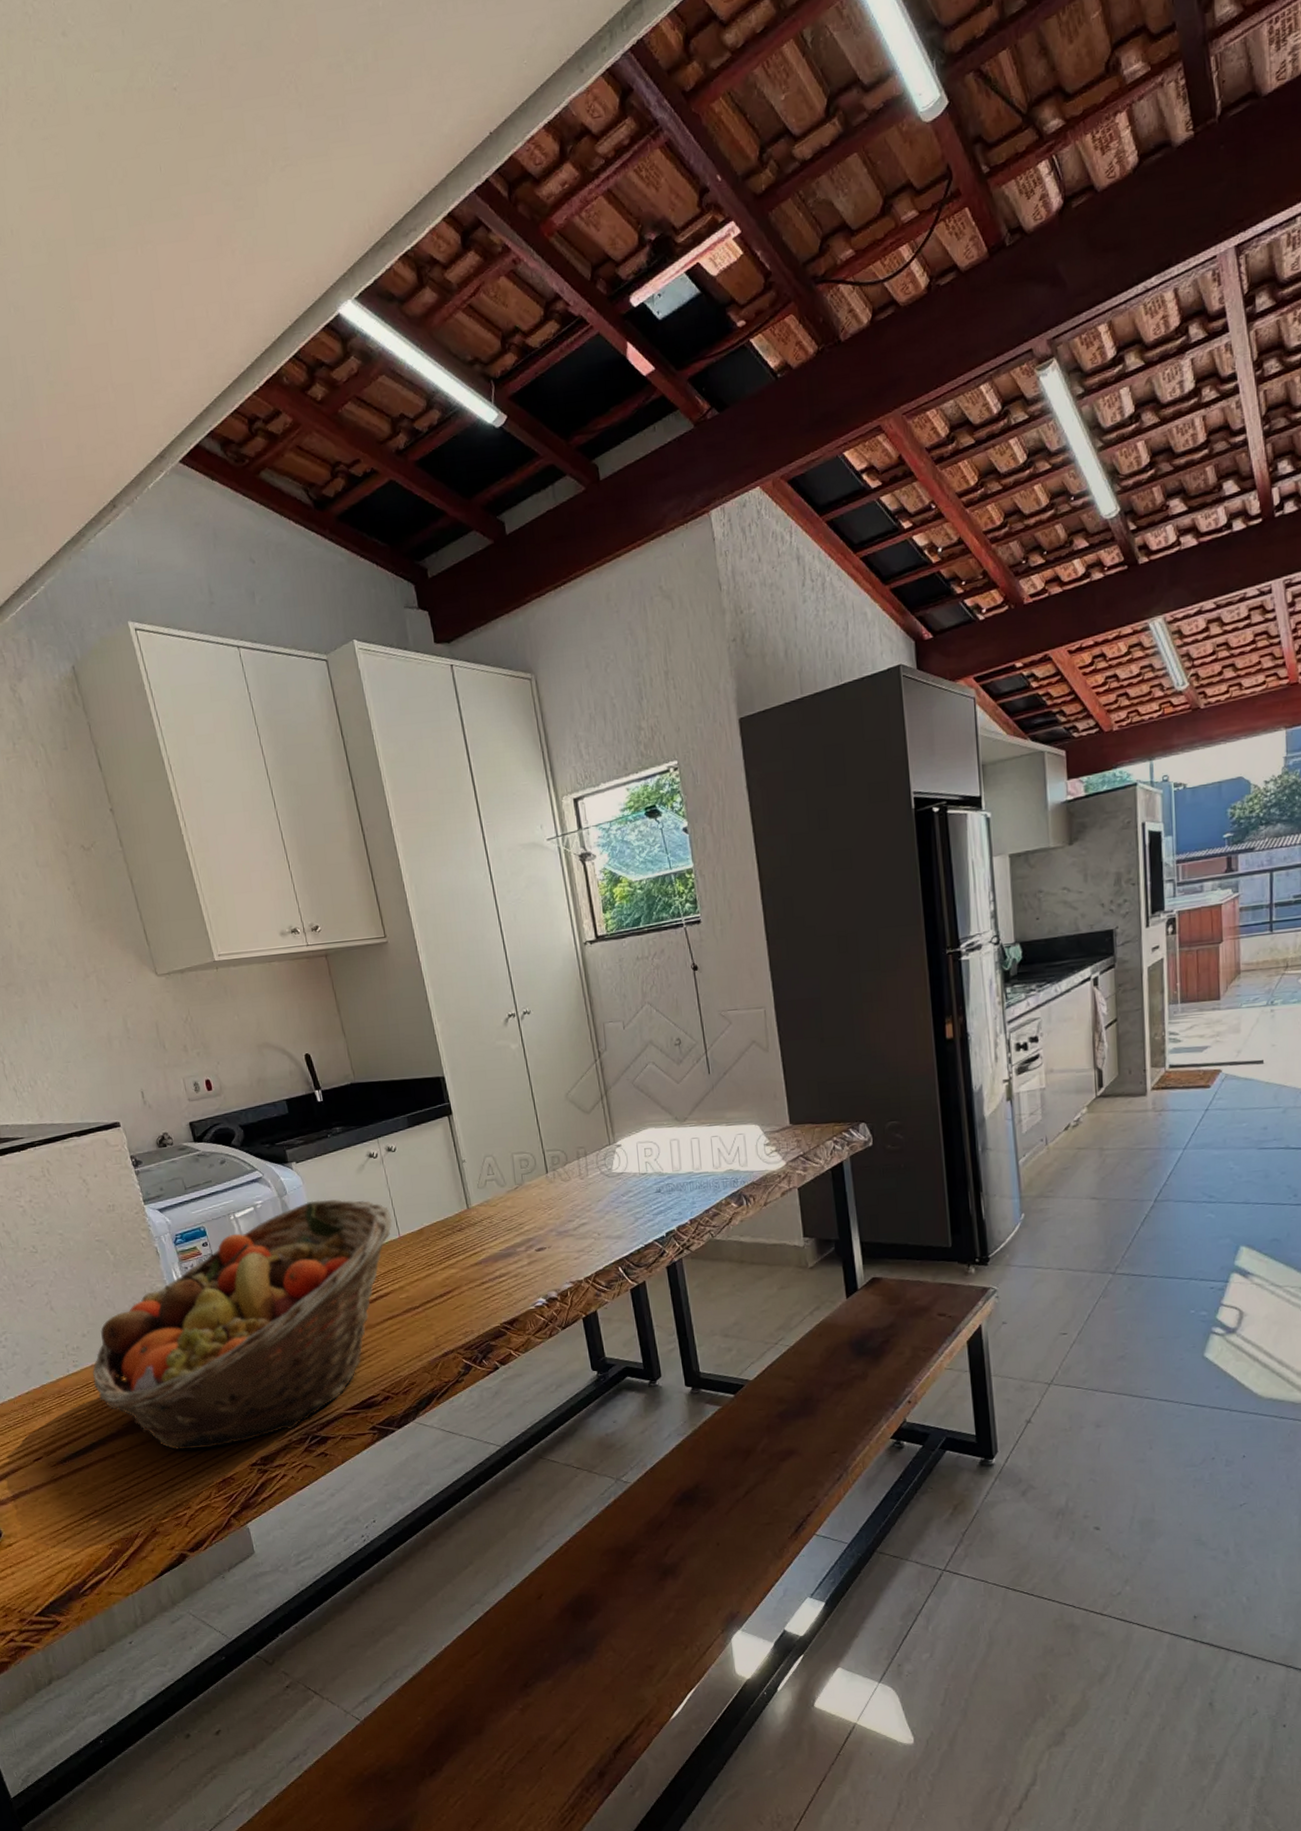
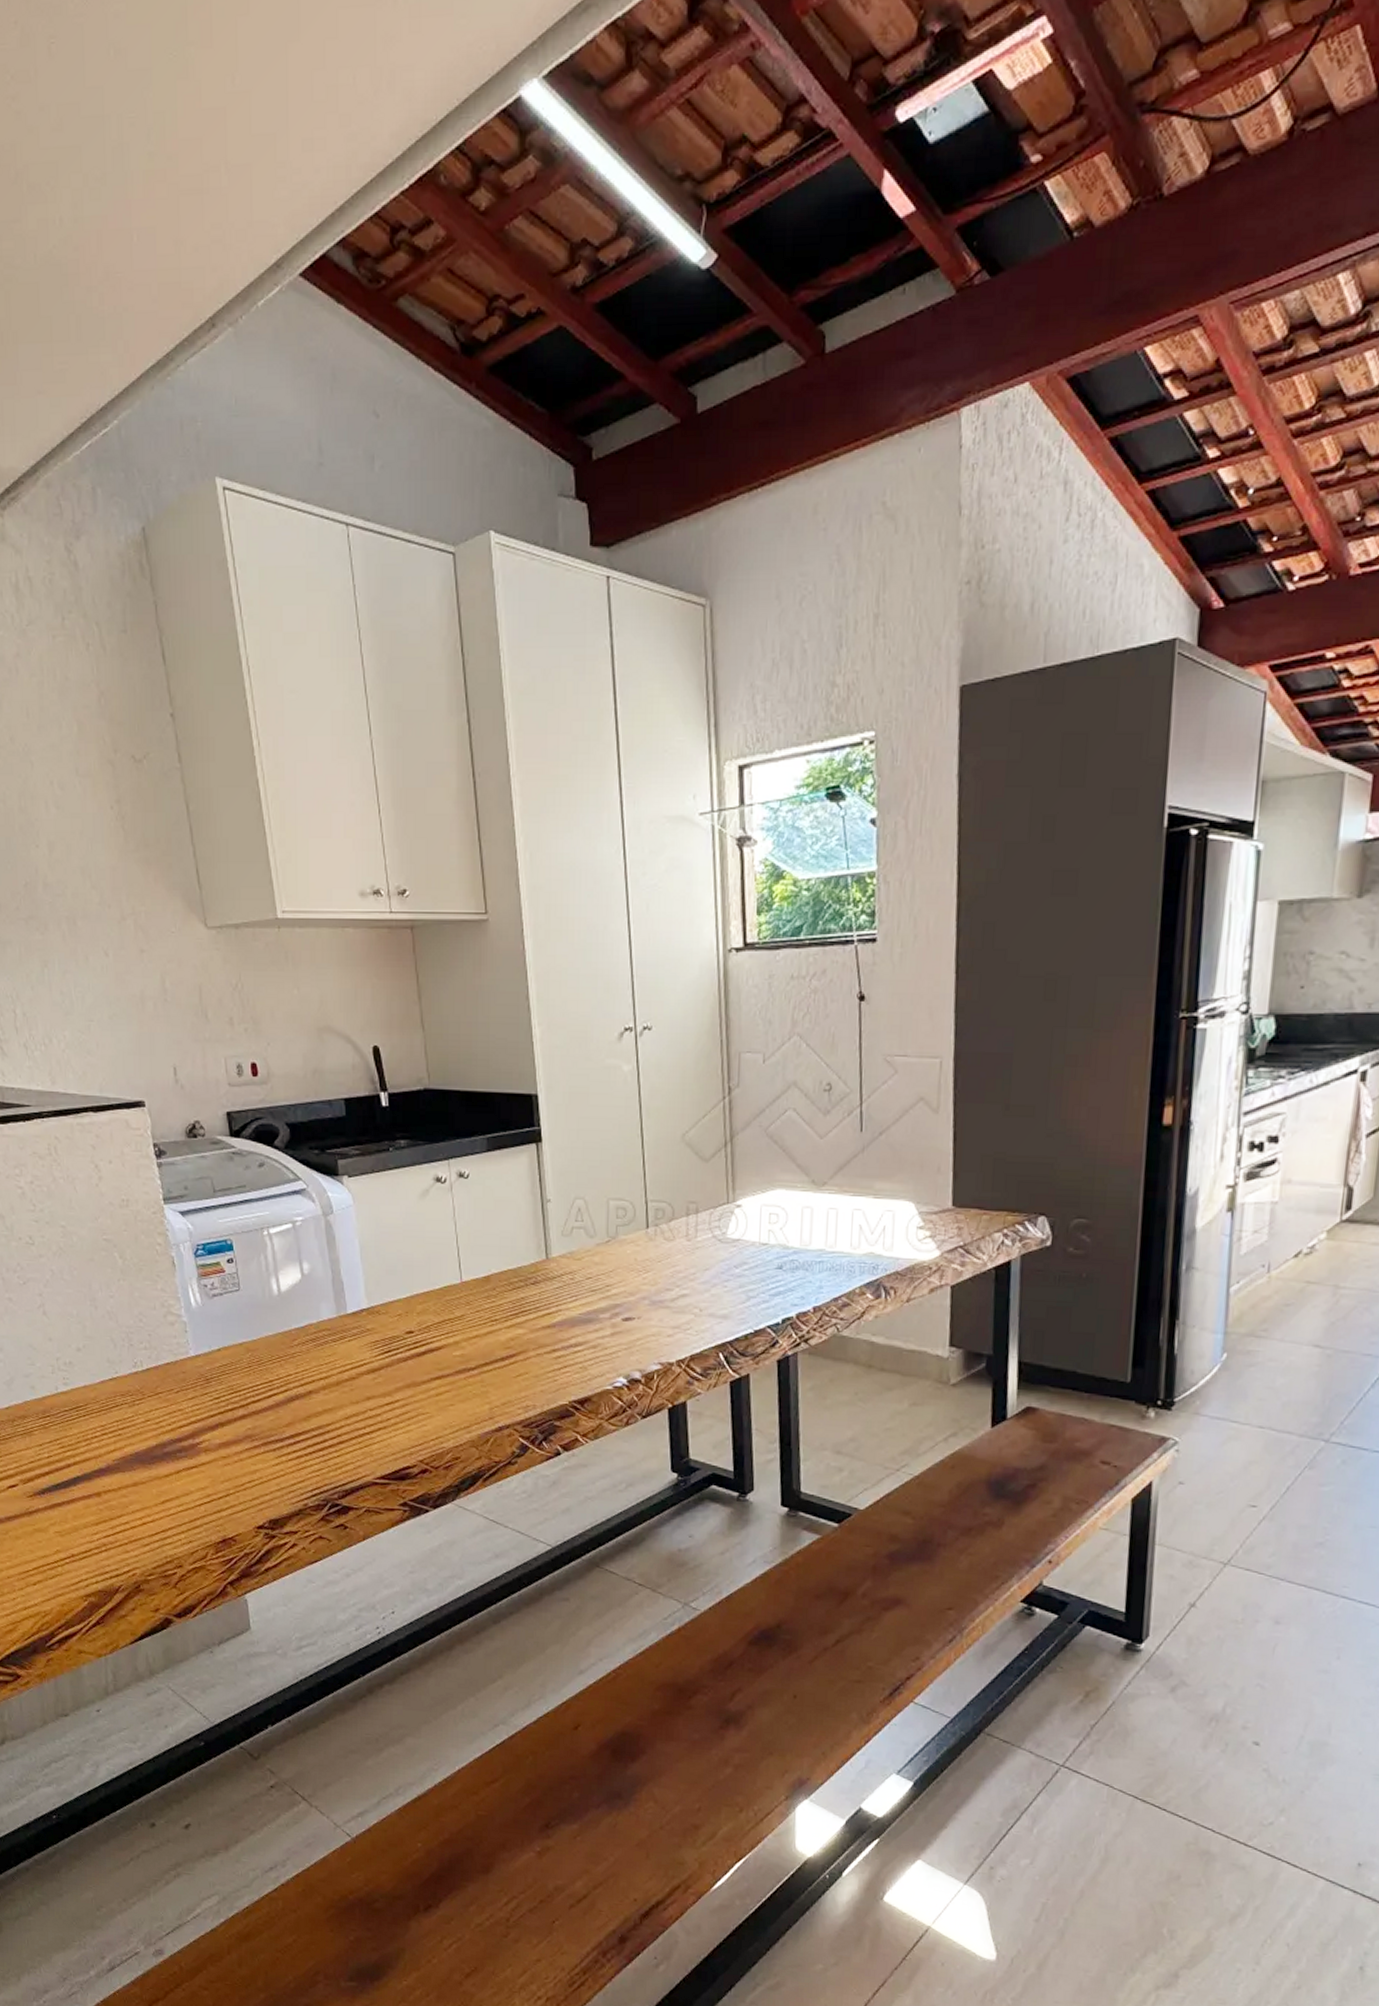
fruit basket: present [92,1199,392,1451] -> none [84,1225,455,1502]

